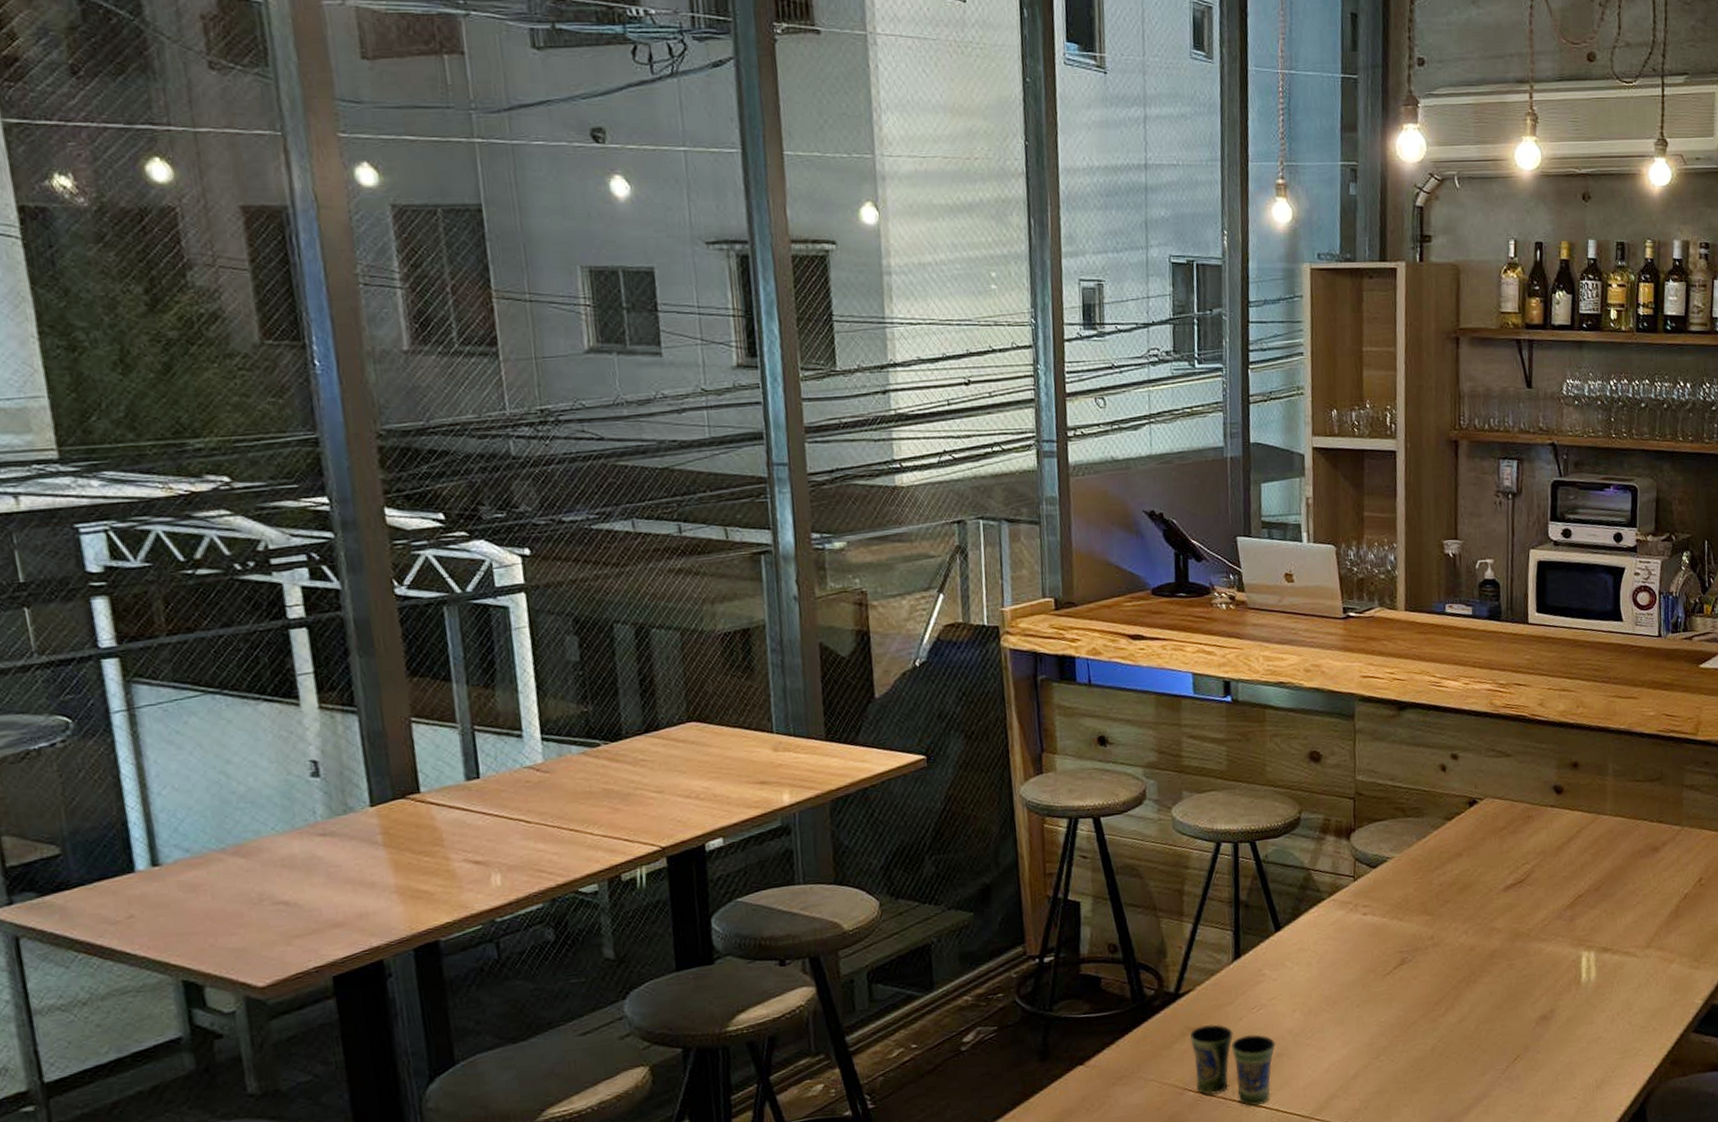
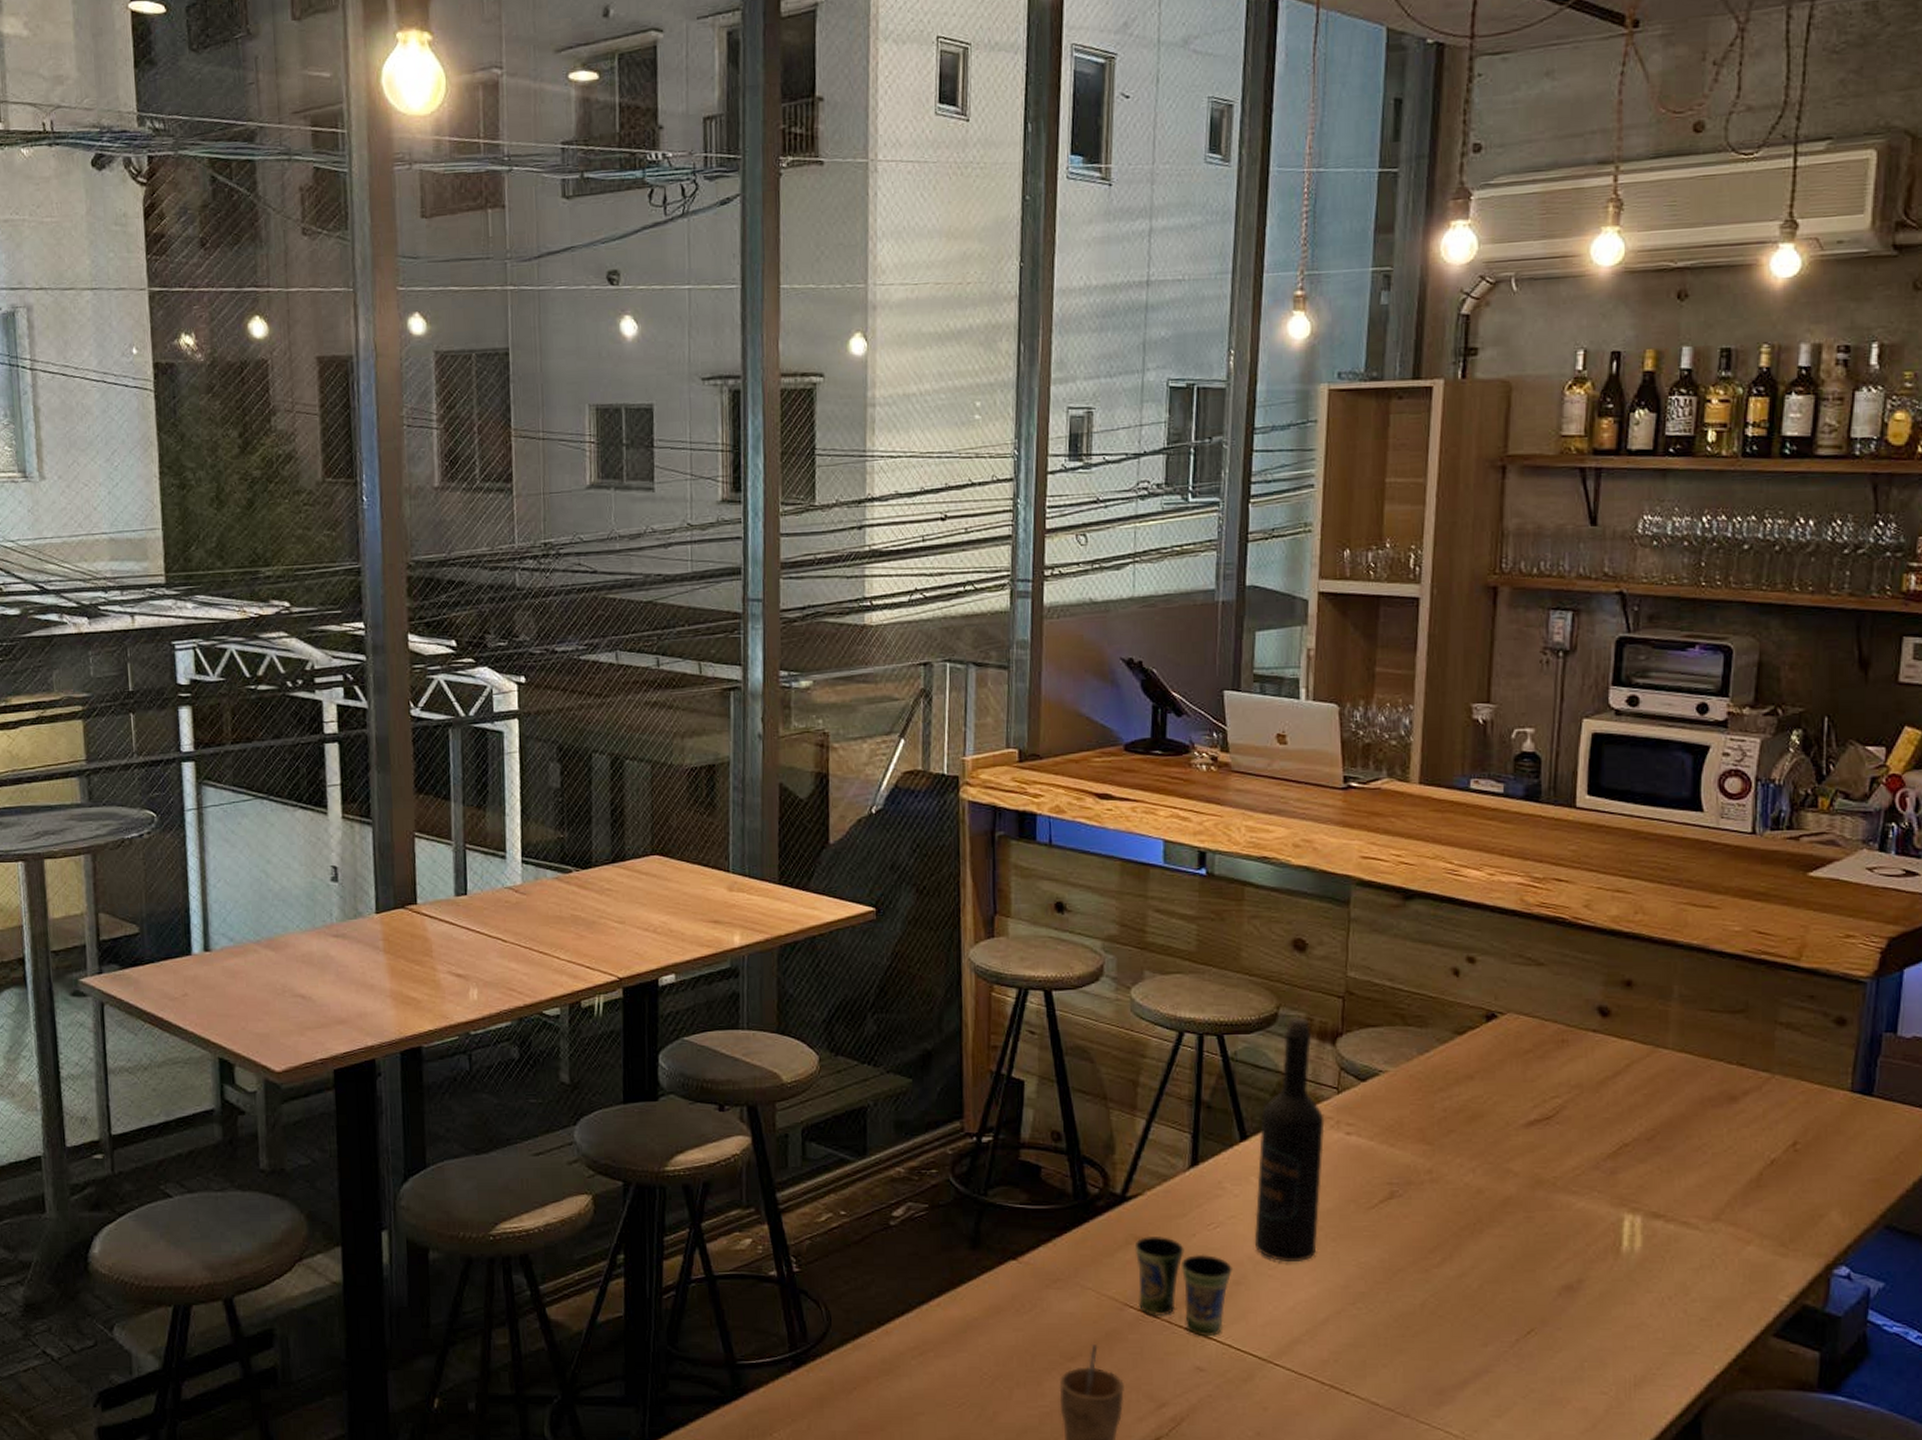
wine bottle: none [1291,819,1346,1031] -> present [1254,1018,1325,1263]

